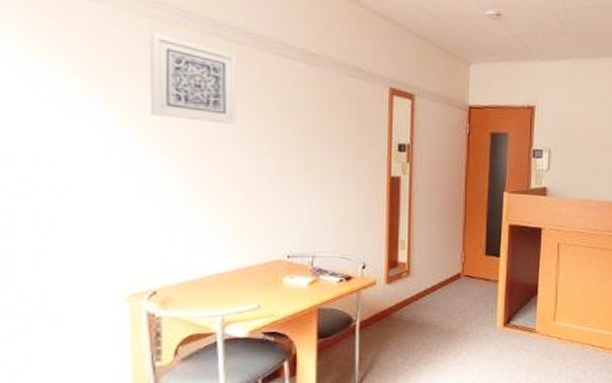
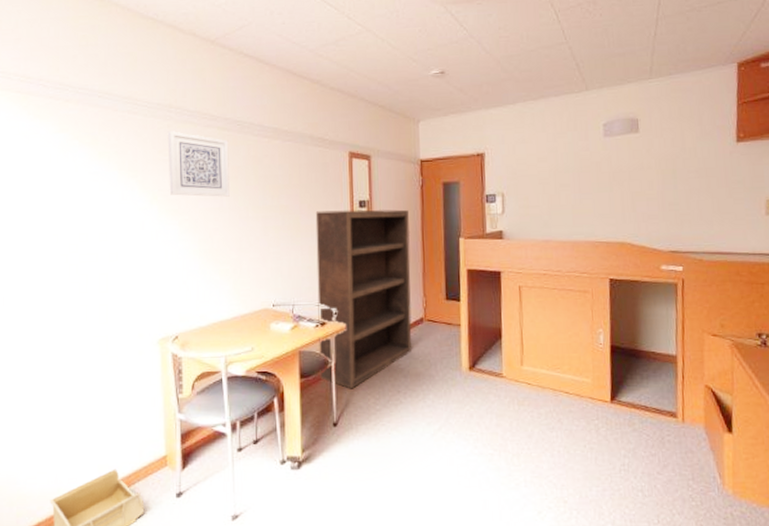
bookshelf: none [341,151,452,349] -> present [315,209,412,389]

